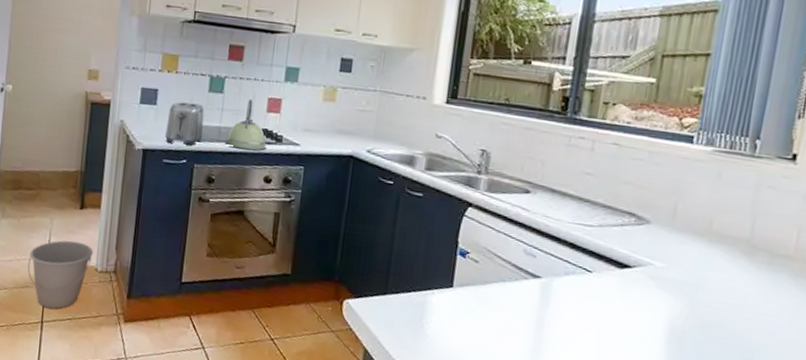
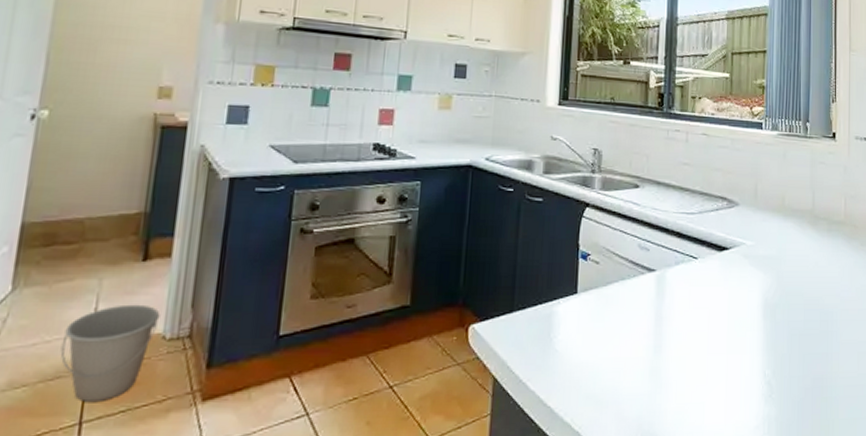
toaster: present [165,102,205,146] -> none [258,119,306,168]
kettle: present [224,99,267,151] -> none [330,111,379,169]

